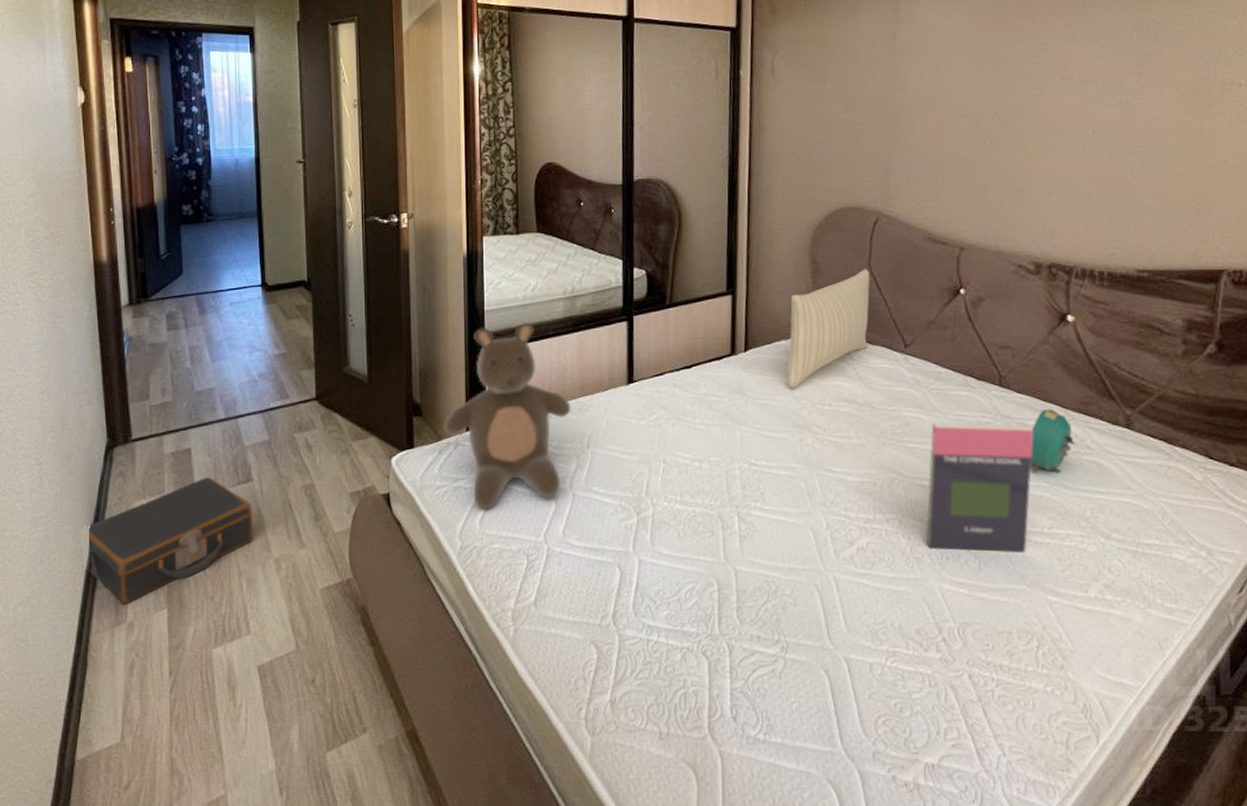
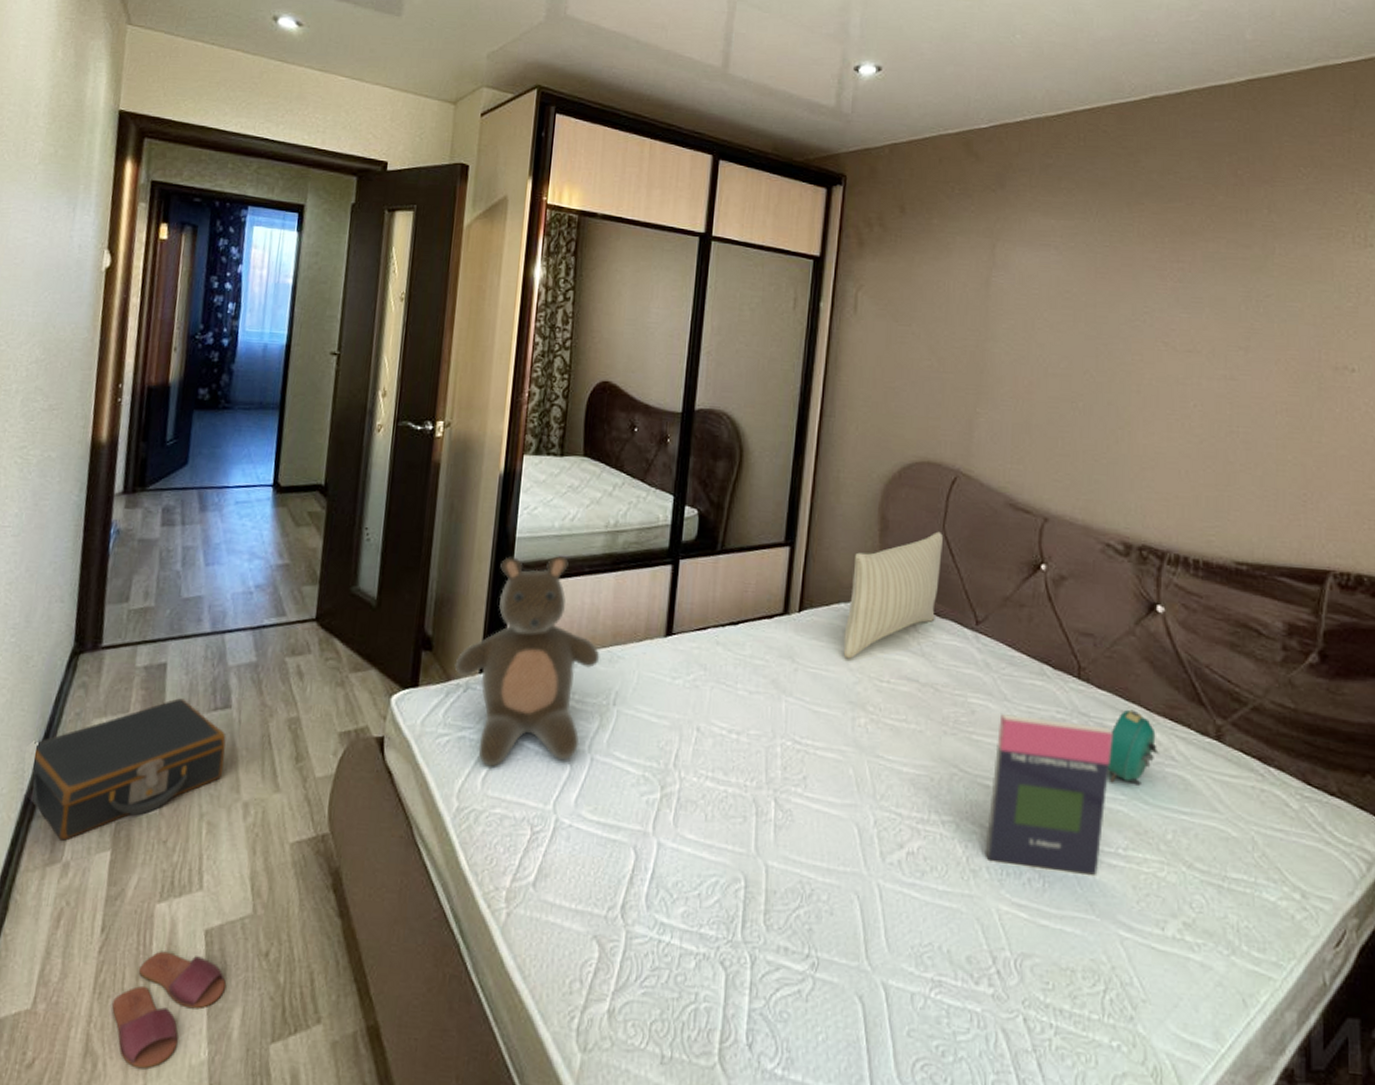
slippers: none [189,686,281,781] -> present [112,951,226,1069]

